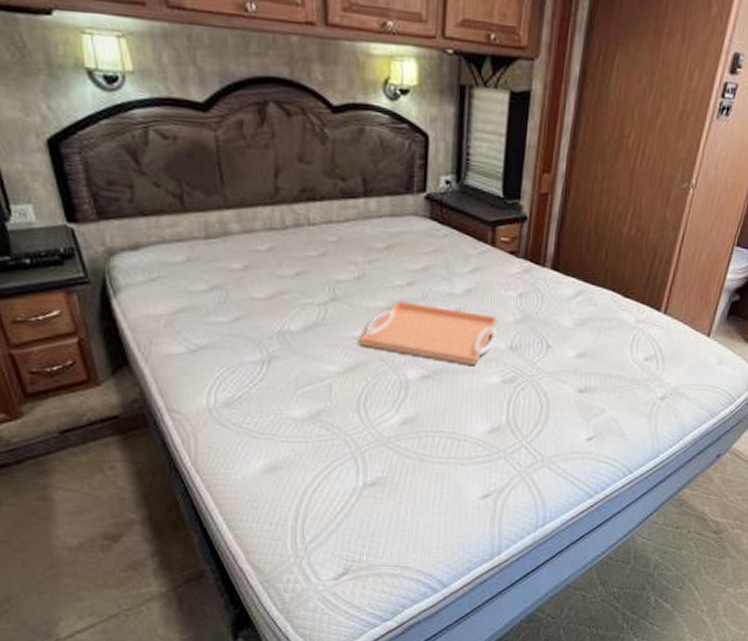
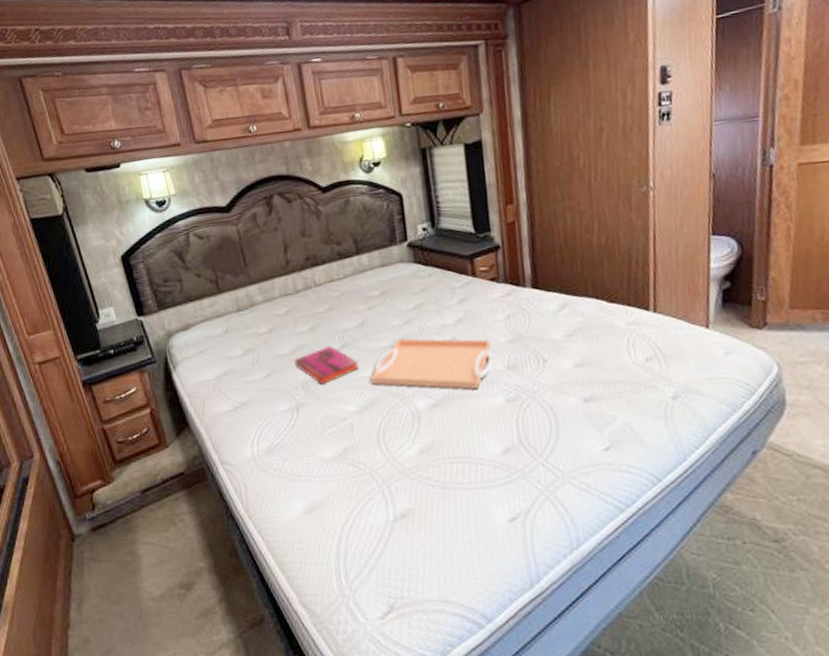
hardback book: none [272,297,349,339] -> present [294,346,360,385]

